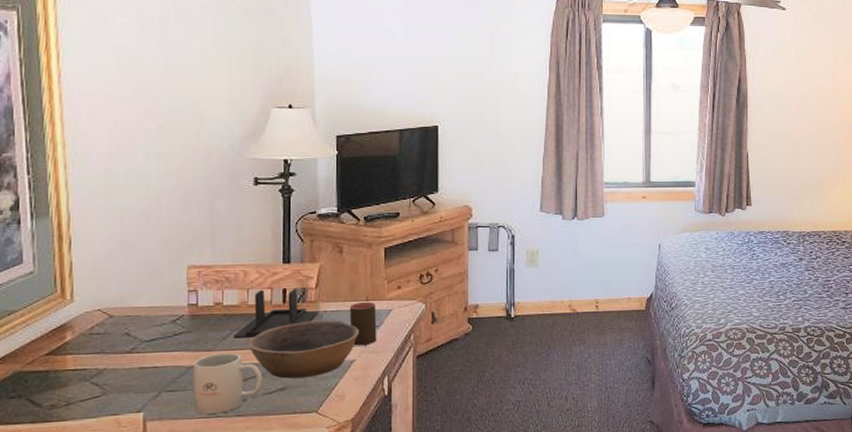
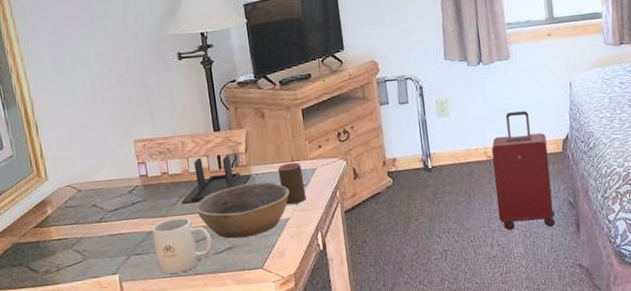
suitcase: none [576,268,631,384] -> present [492,111,555,230]

